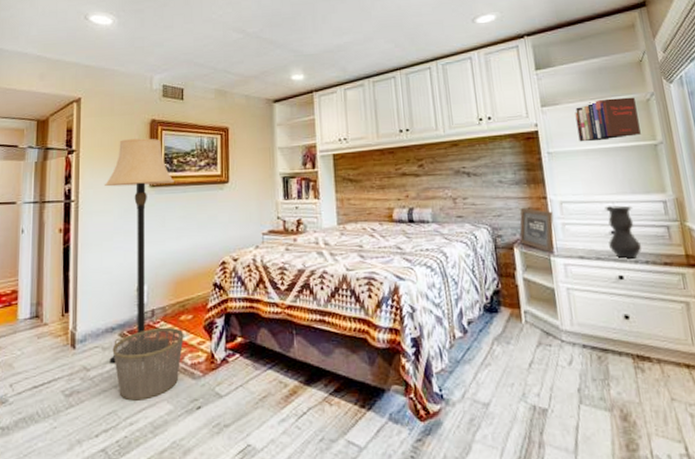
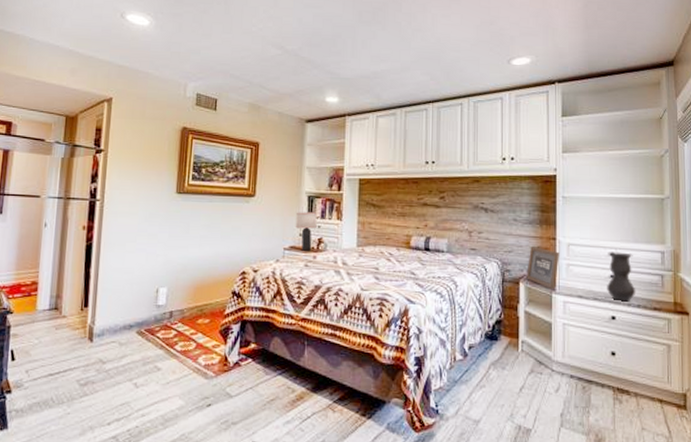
lamp: present [103,138,175,363] -> none [125,144,202,359]
basket: present [112,327,184,401] -> none [129,328,200,395]
table lamp: none [272,193,294,236] -> present [295,212,317,252]
books: present [575,97,641,142] -> none [593,151,651,191]

